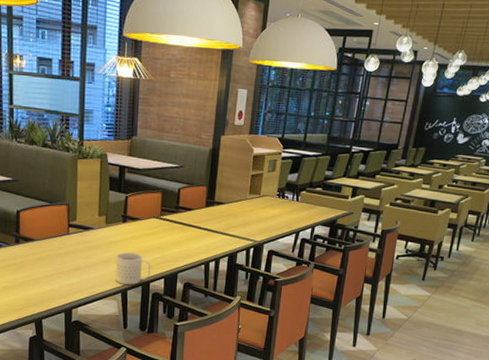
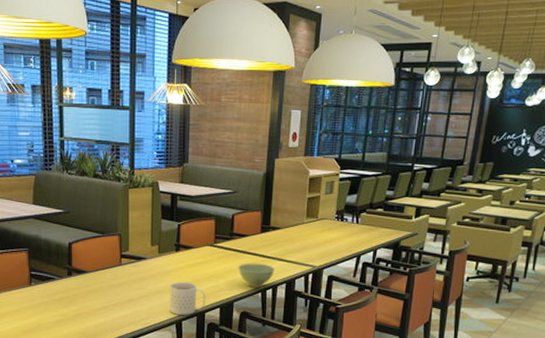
bowl: none [183,236,218,260] -> present [238,263,275,288]

